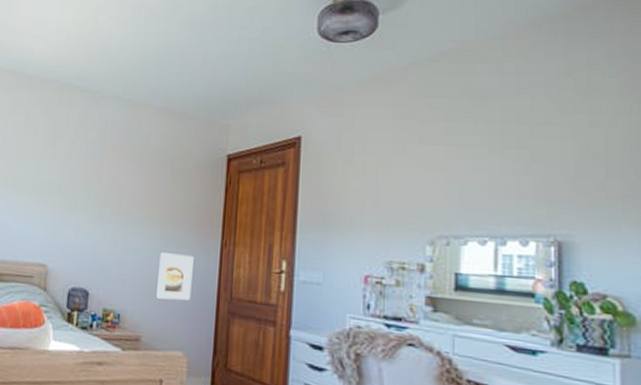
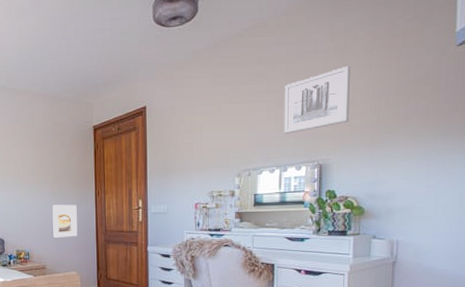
wall art: none [500,109,601,193] -> present [284,65,350,134]

